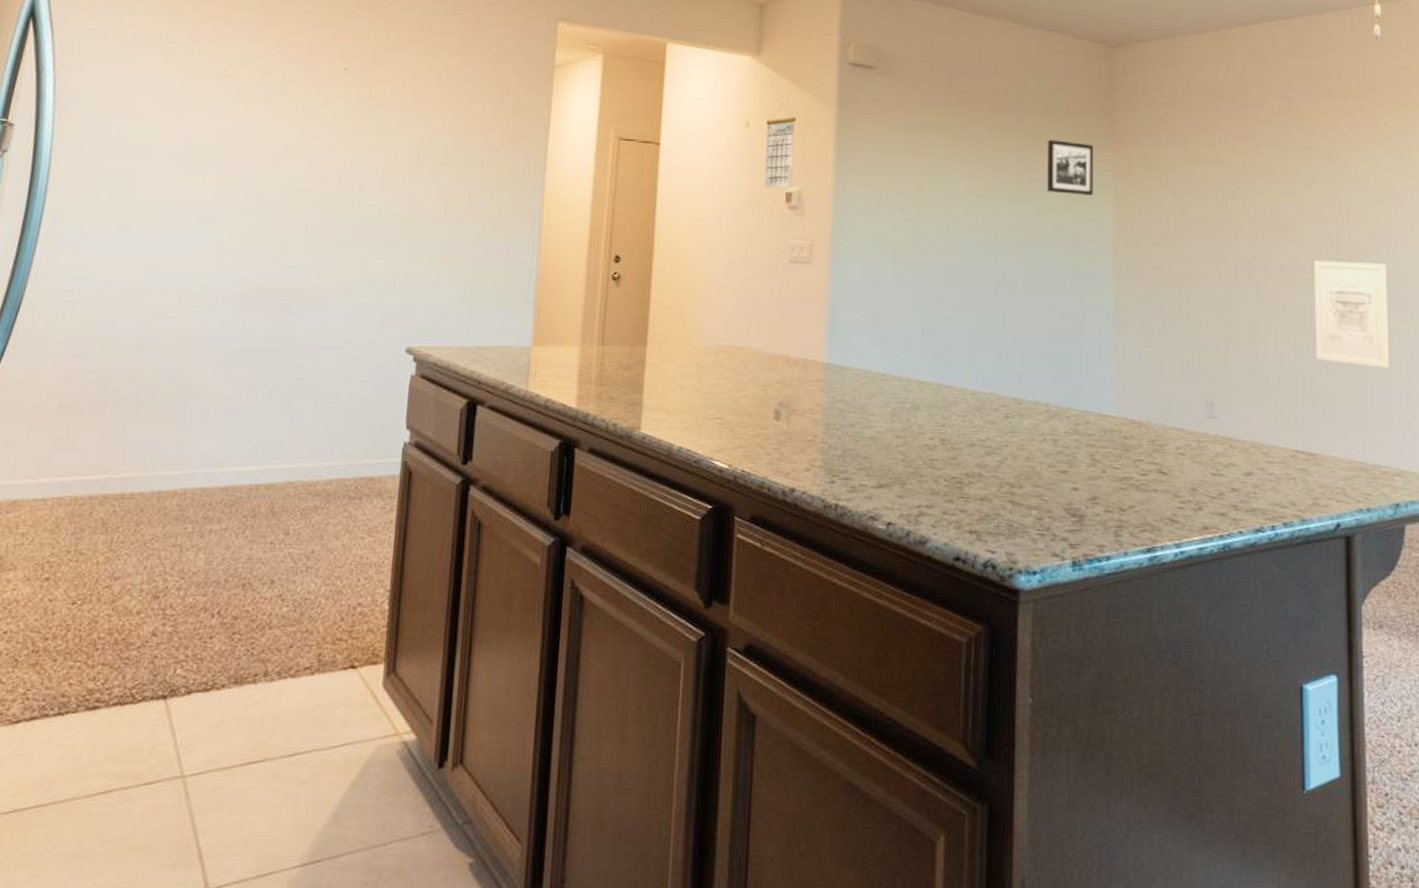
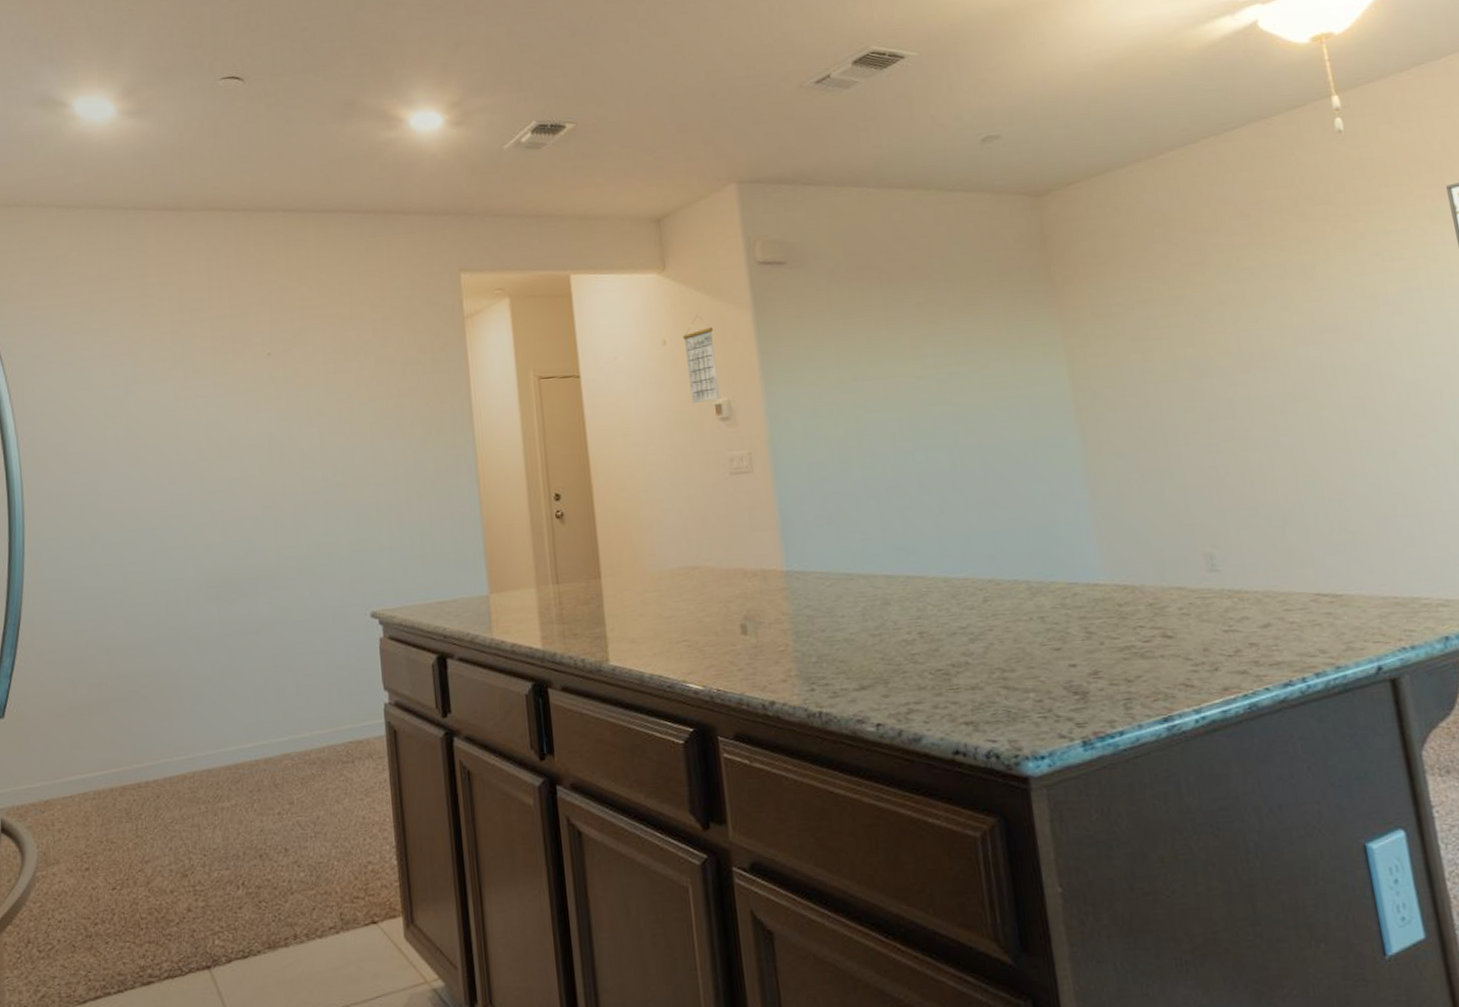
picture frame: present [1047,139,1094,196] -> none [983,303,1043,360]
wall art: present [1314,260,1390,369] -> none [1304,377,1414,493]

